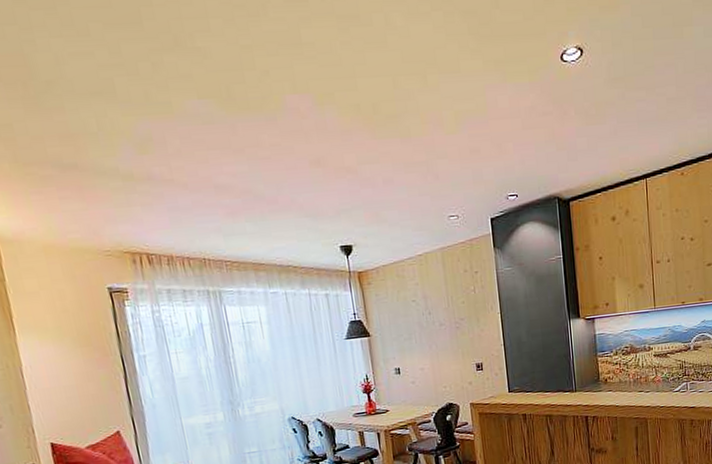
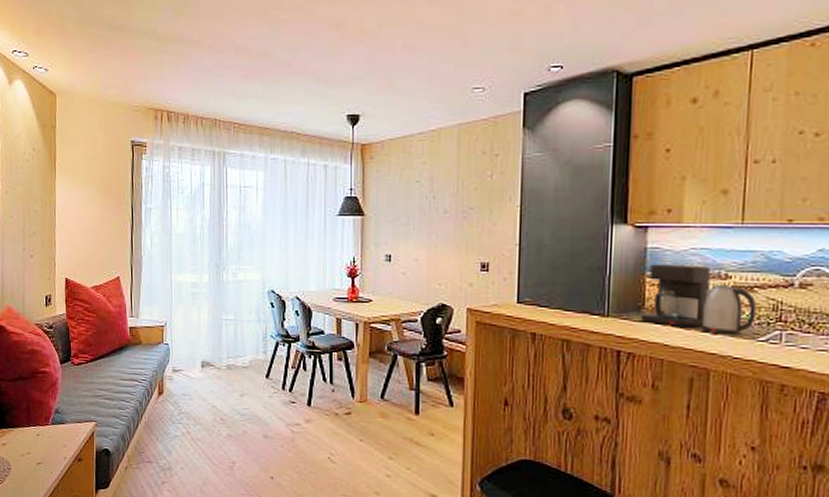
coffee maker: none [598,343,641,392] -> present [640,264,711,328]
kettle: none [637,354,671,392] -> present [702,284,757,336]

